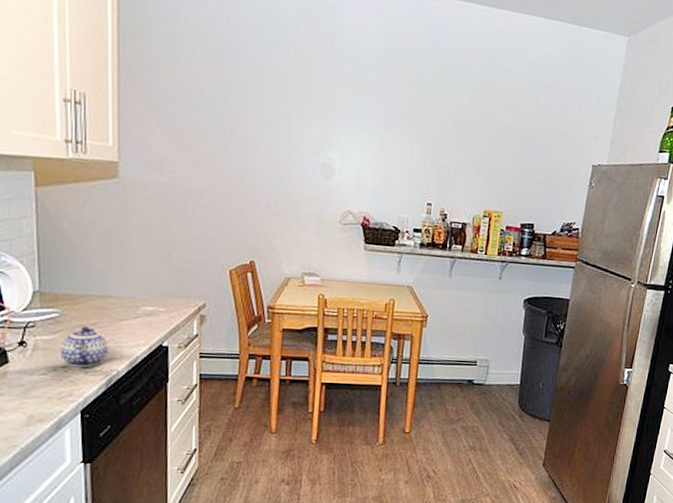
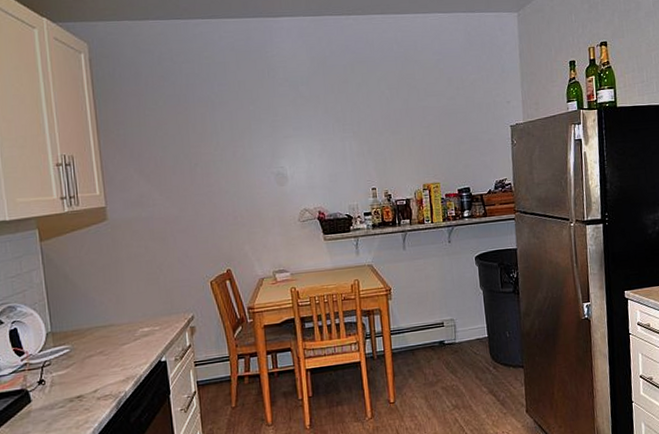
teapot: present [60,326,109,368] -> none [73,356,115,396]

